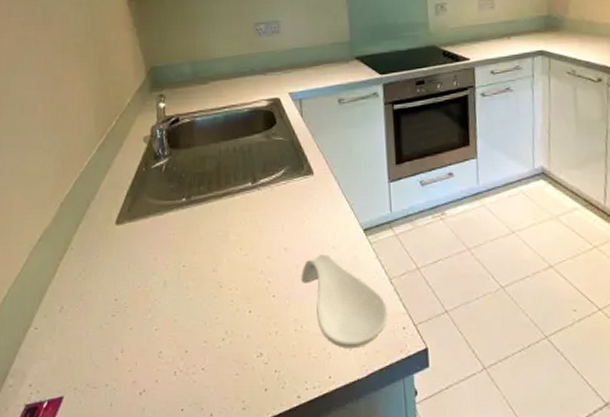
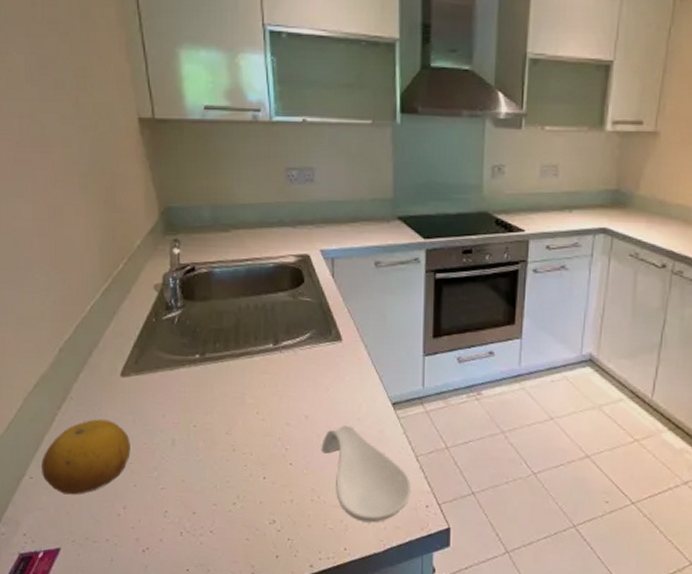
fruit: none [45,267,126,342] -> present [41,419,131,495]

